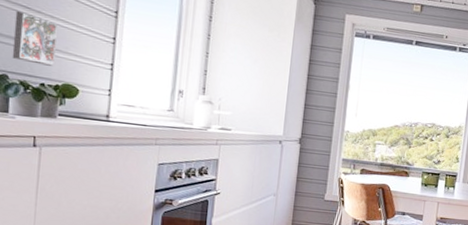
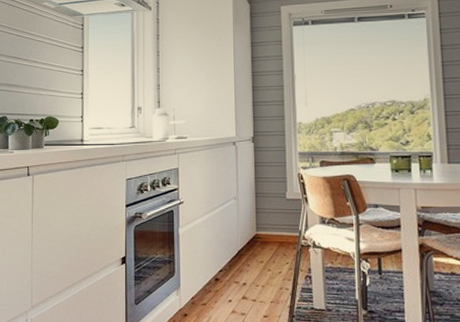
decorative tile: present [12,11,58,66] -> none [9,62,40,104]

